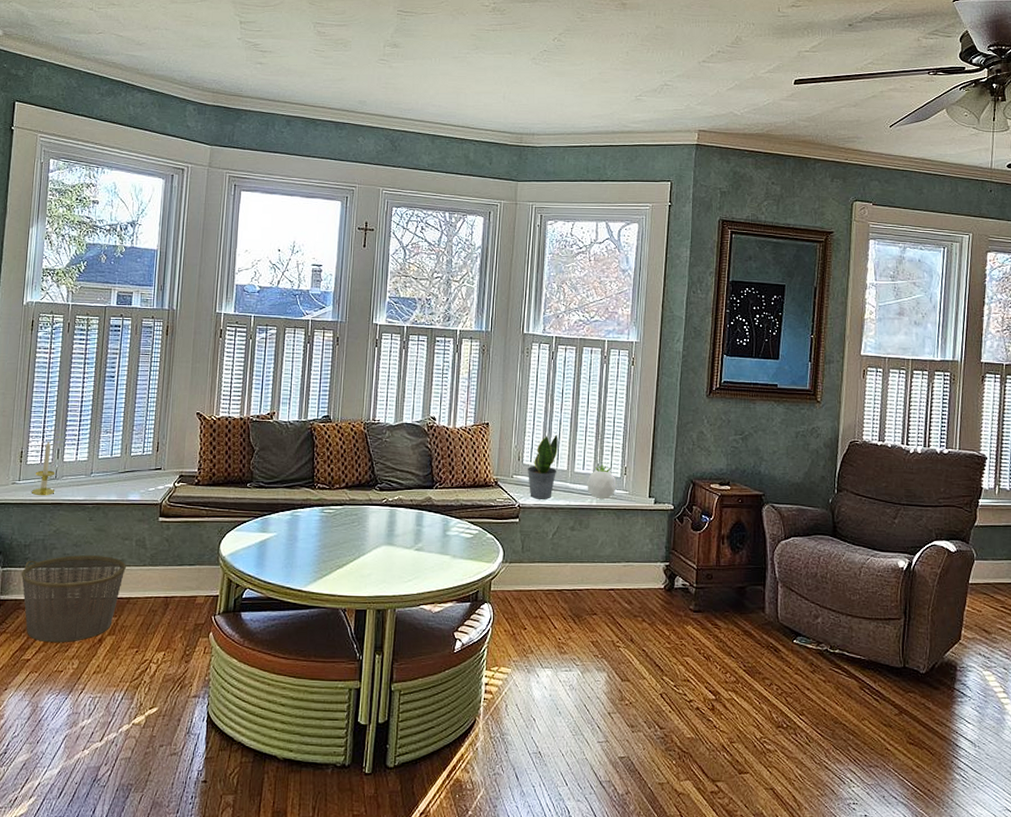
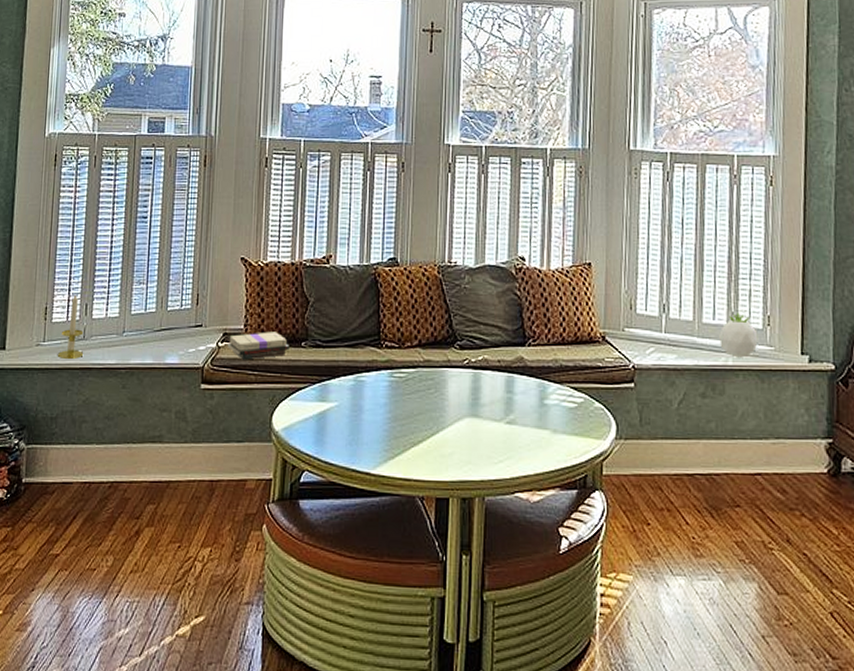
basket: present [21,555,126,643] -> none [47,430,165,535]
books: none [183,474,237,498] -> present [227,331,289,360]
potted plant: present [527,435,558,499] -> none [641,276,681,358]

